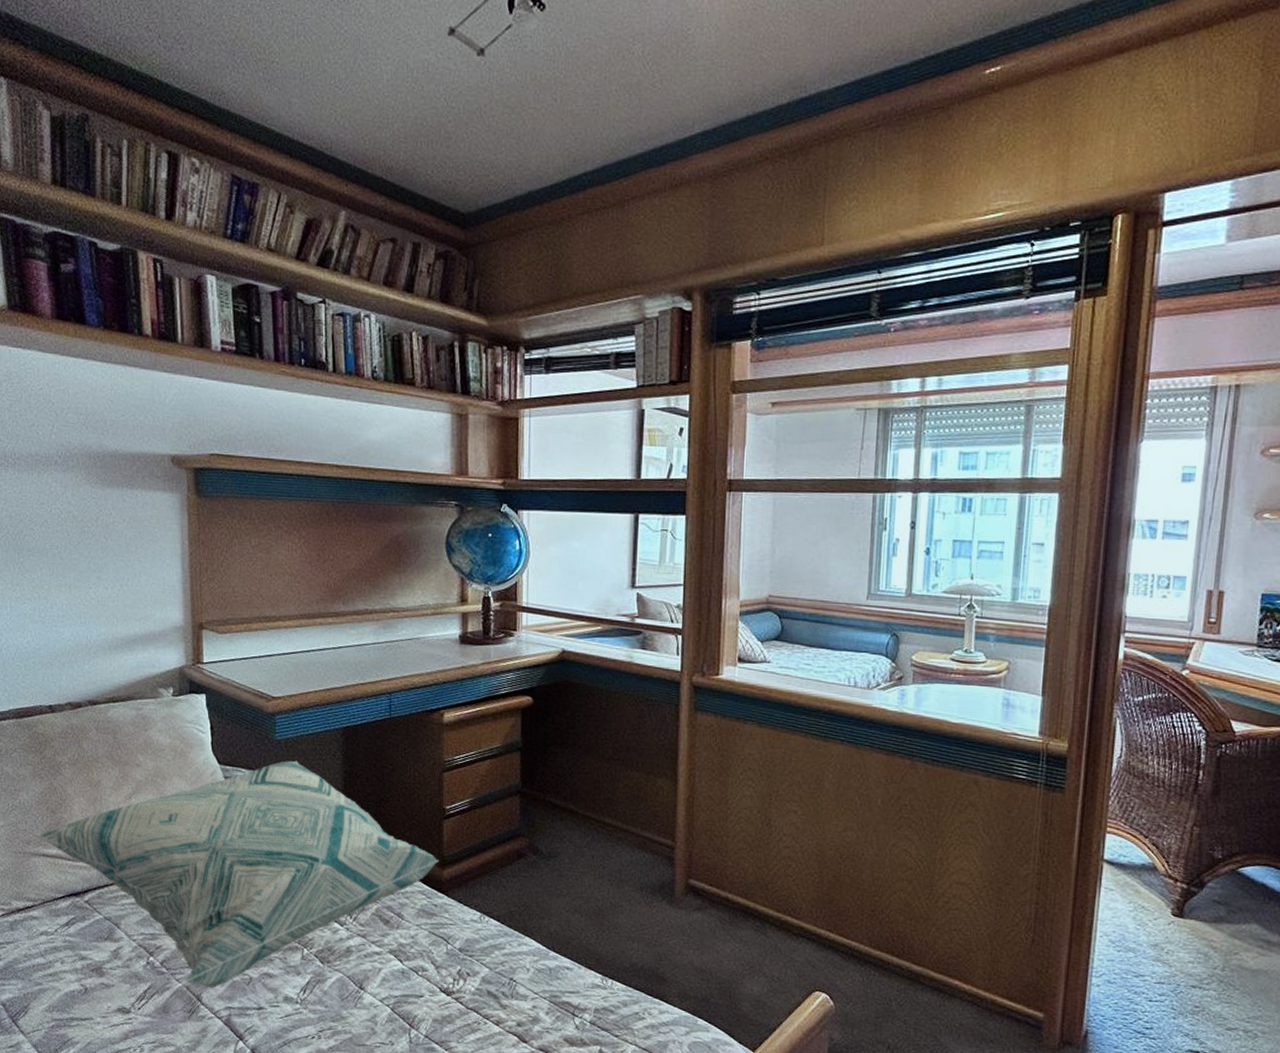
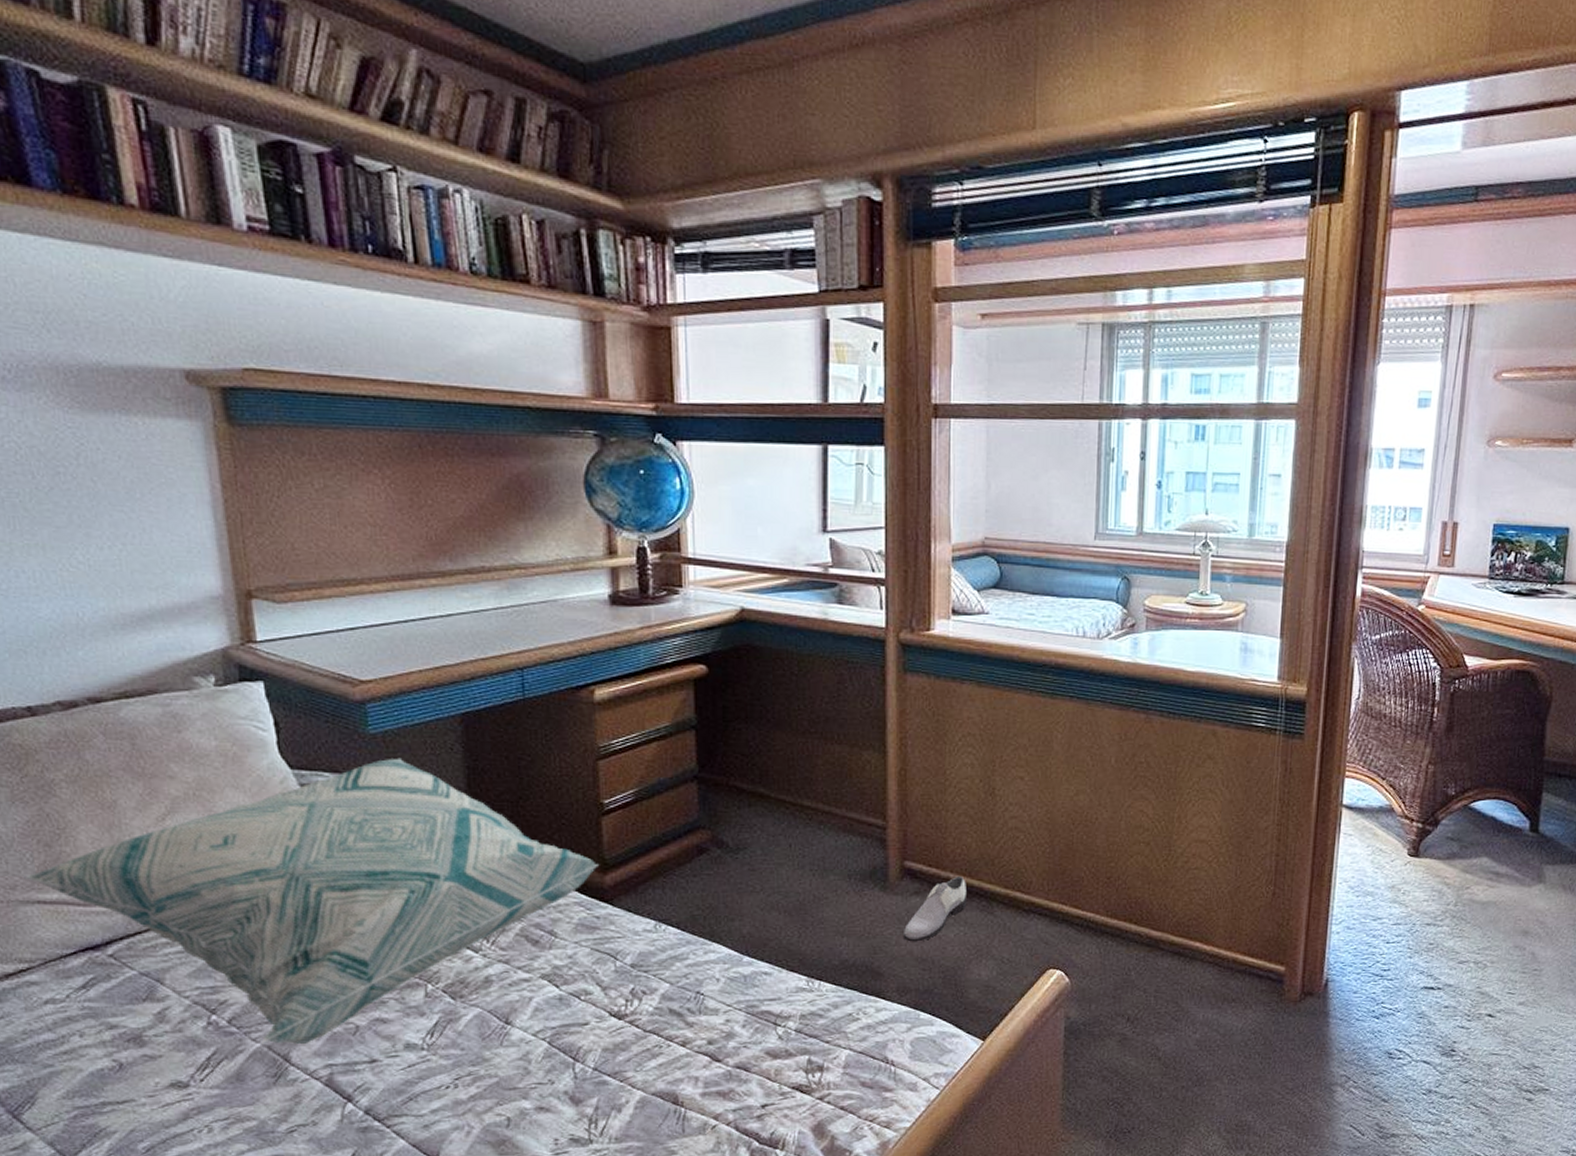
shoe: none [685,896,743,954] -> present [902,875,966,942]

